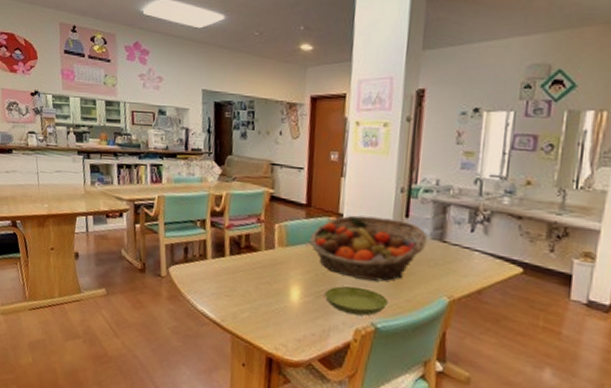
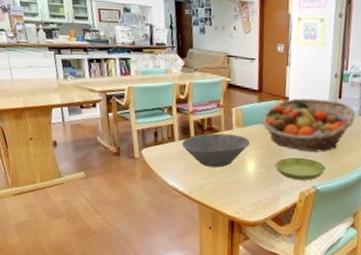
bowl: none [214,252,295,293] -> present [182,133,251,168]

